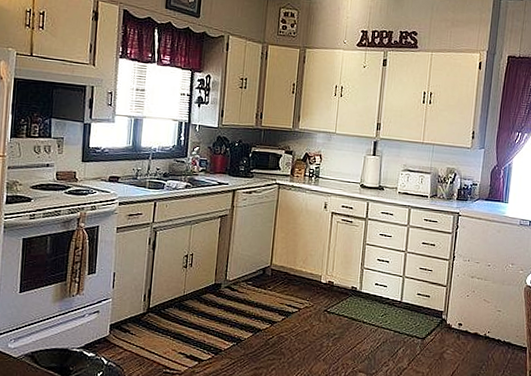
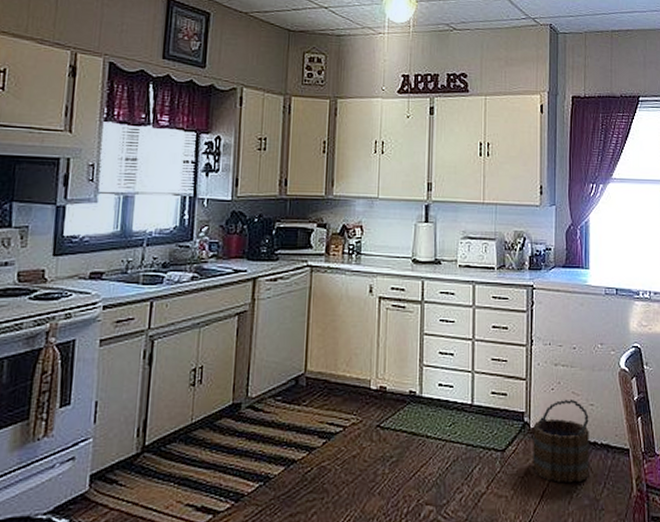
bucket: none [446,304,496,369] -> present [533,399,589,484]

